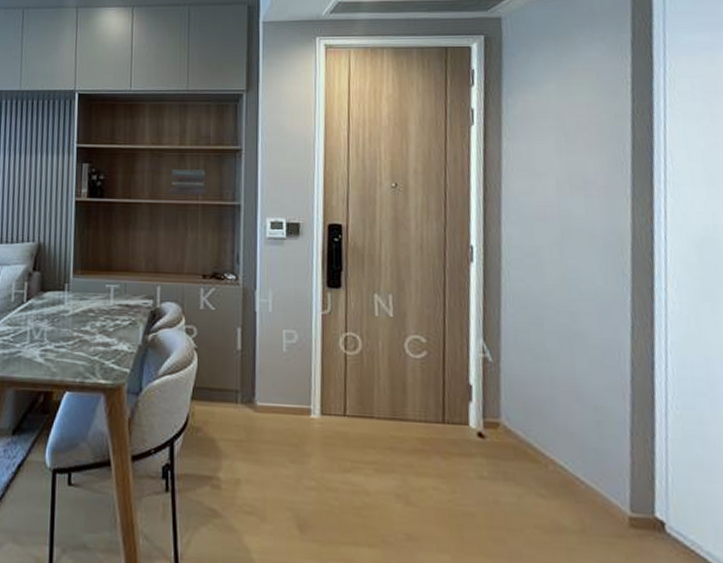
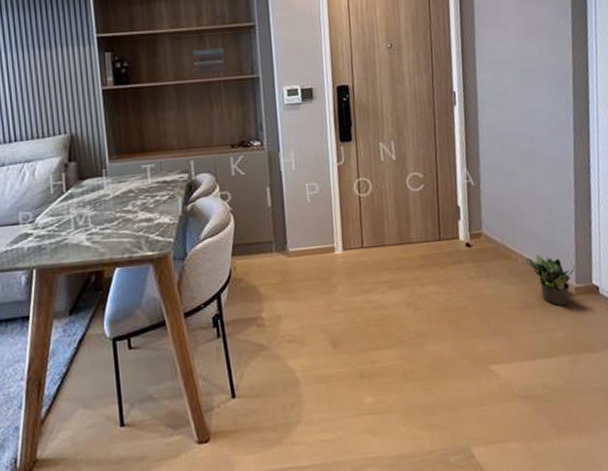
potted plant: none [559,462,631,538] -> present [526,254,576,306]

